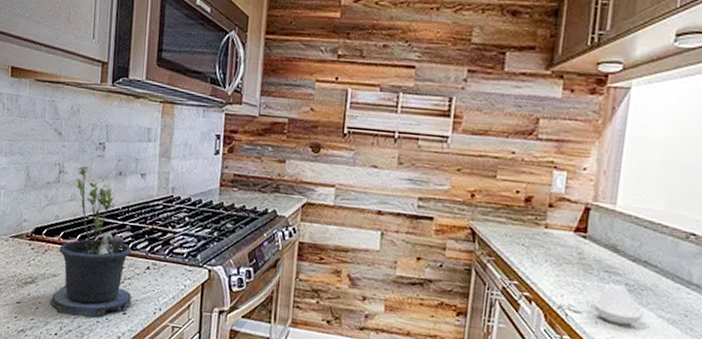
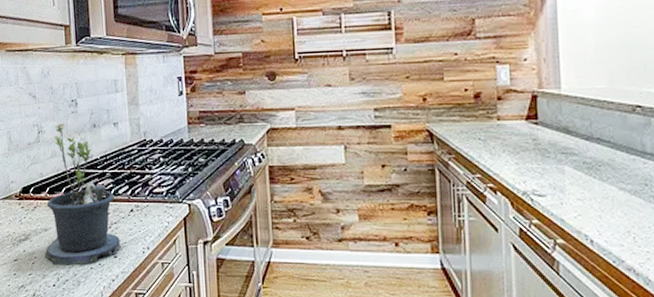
spoon rest: present [592,283,644,325] -> none [555,164,606,202]

